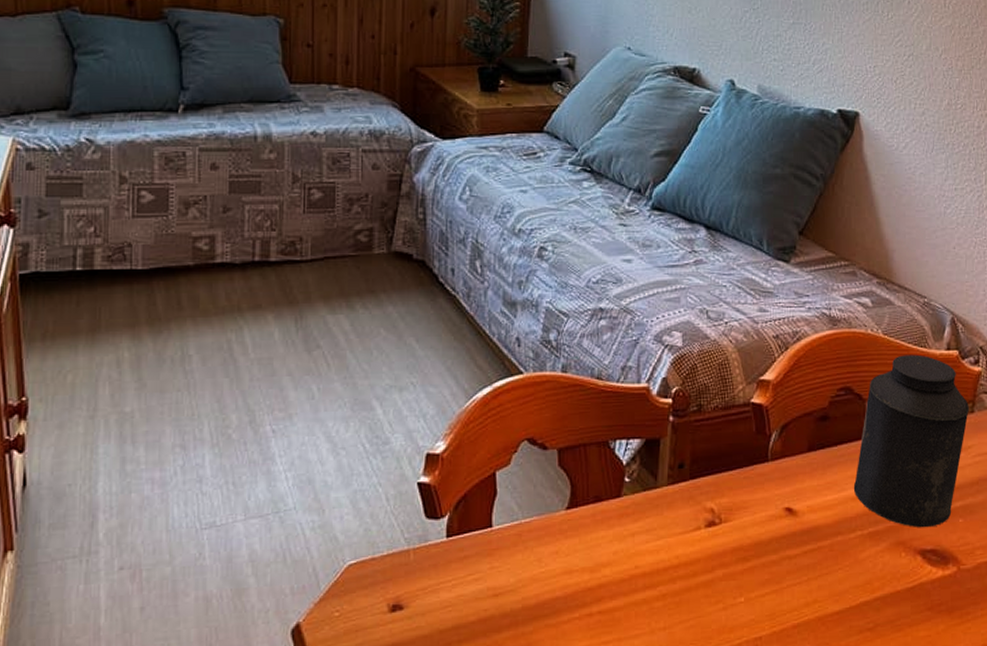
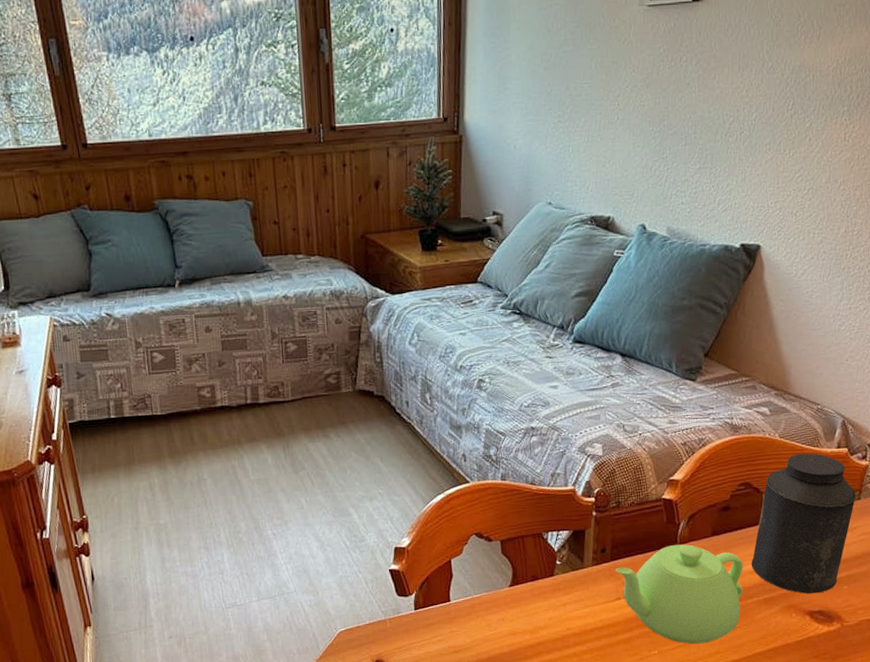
teapot: none [695,460,844,590] -> present [615,544,743,645]

